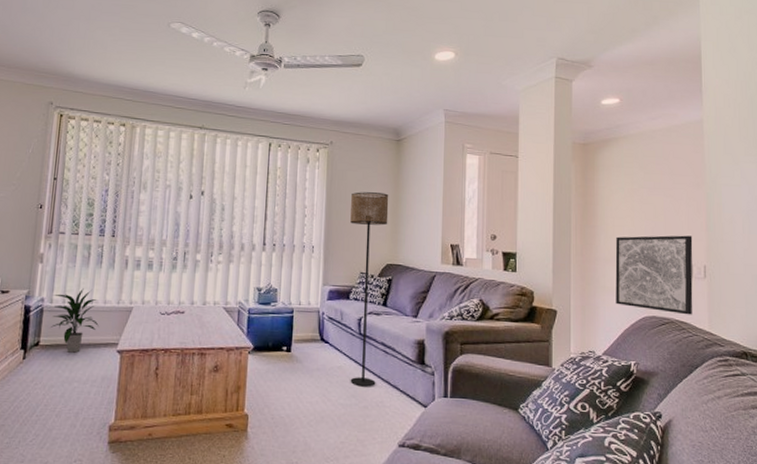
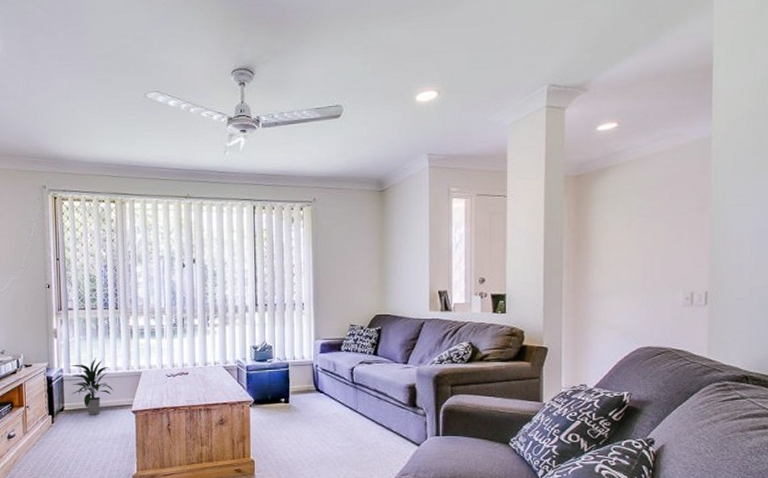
floor lamp: present [350,192,389,387] -> none [338,246,375,430]
wall art: present [615,235,693,315] -> none [609,262,694,343]

